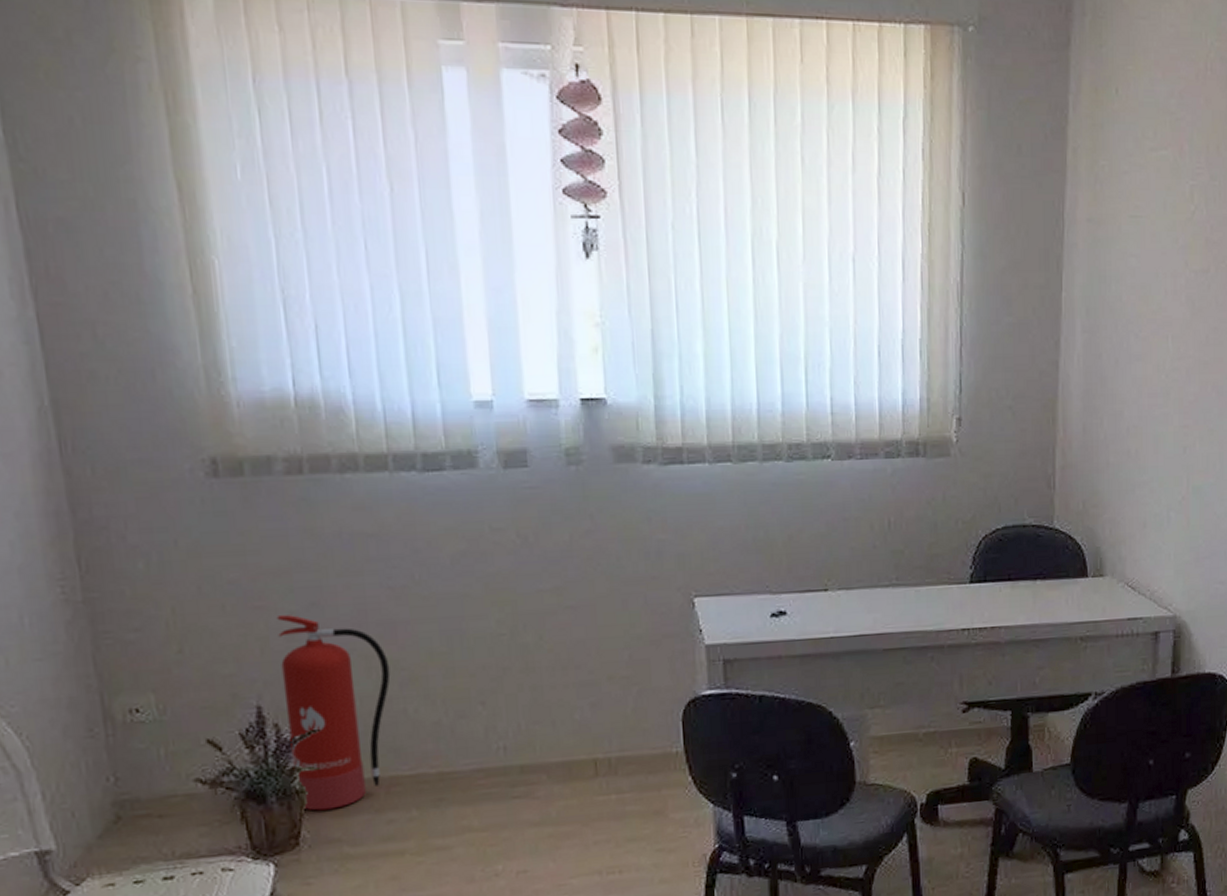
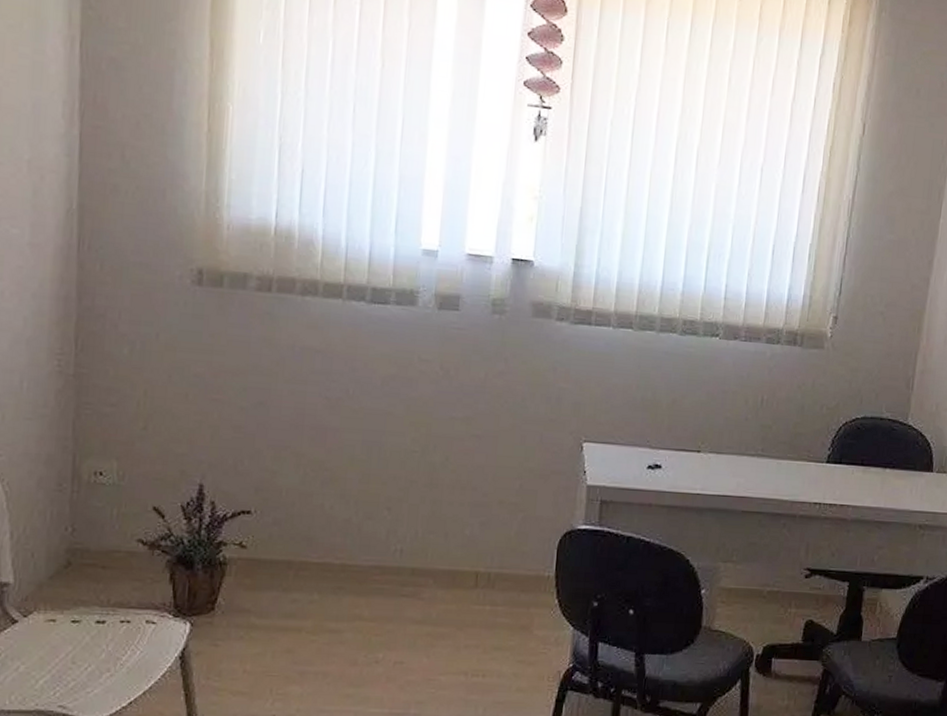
fire extinguisher: present [276,615,391,811] -> none [220,409,316,583]

